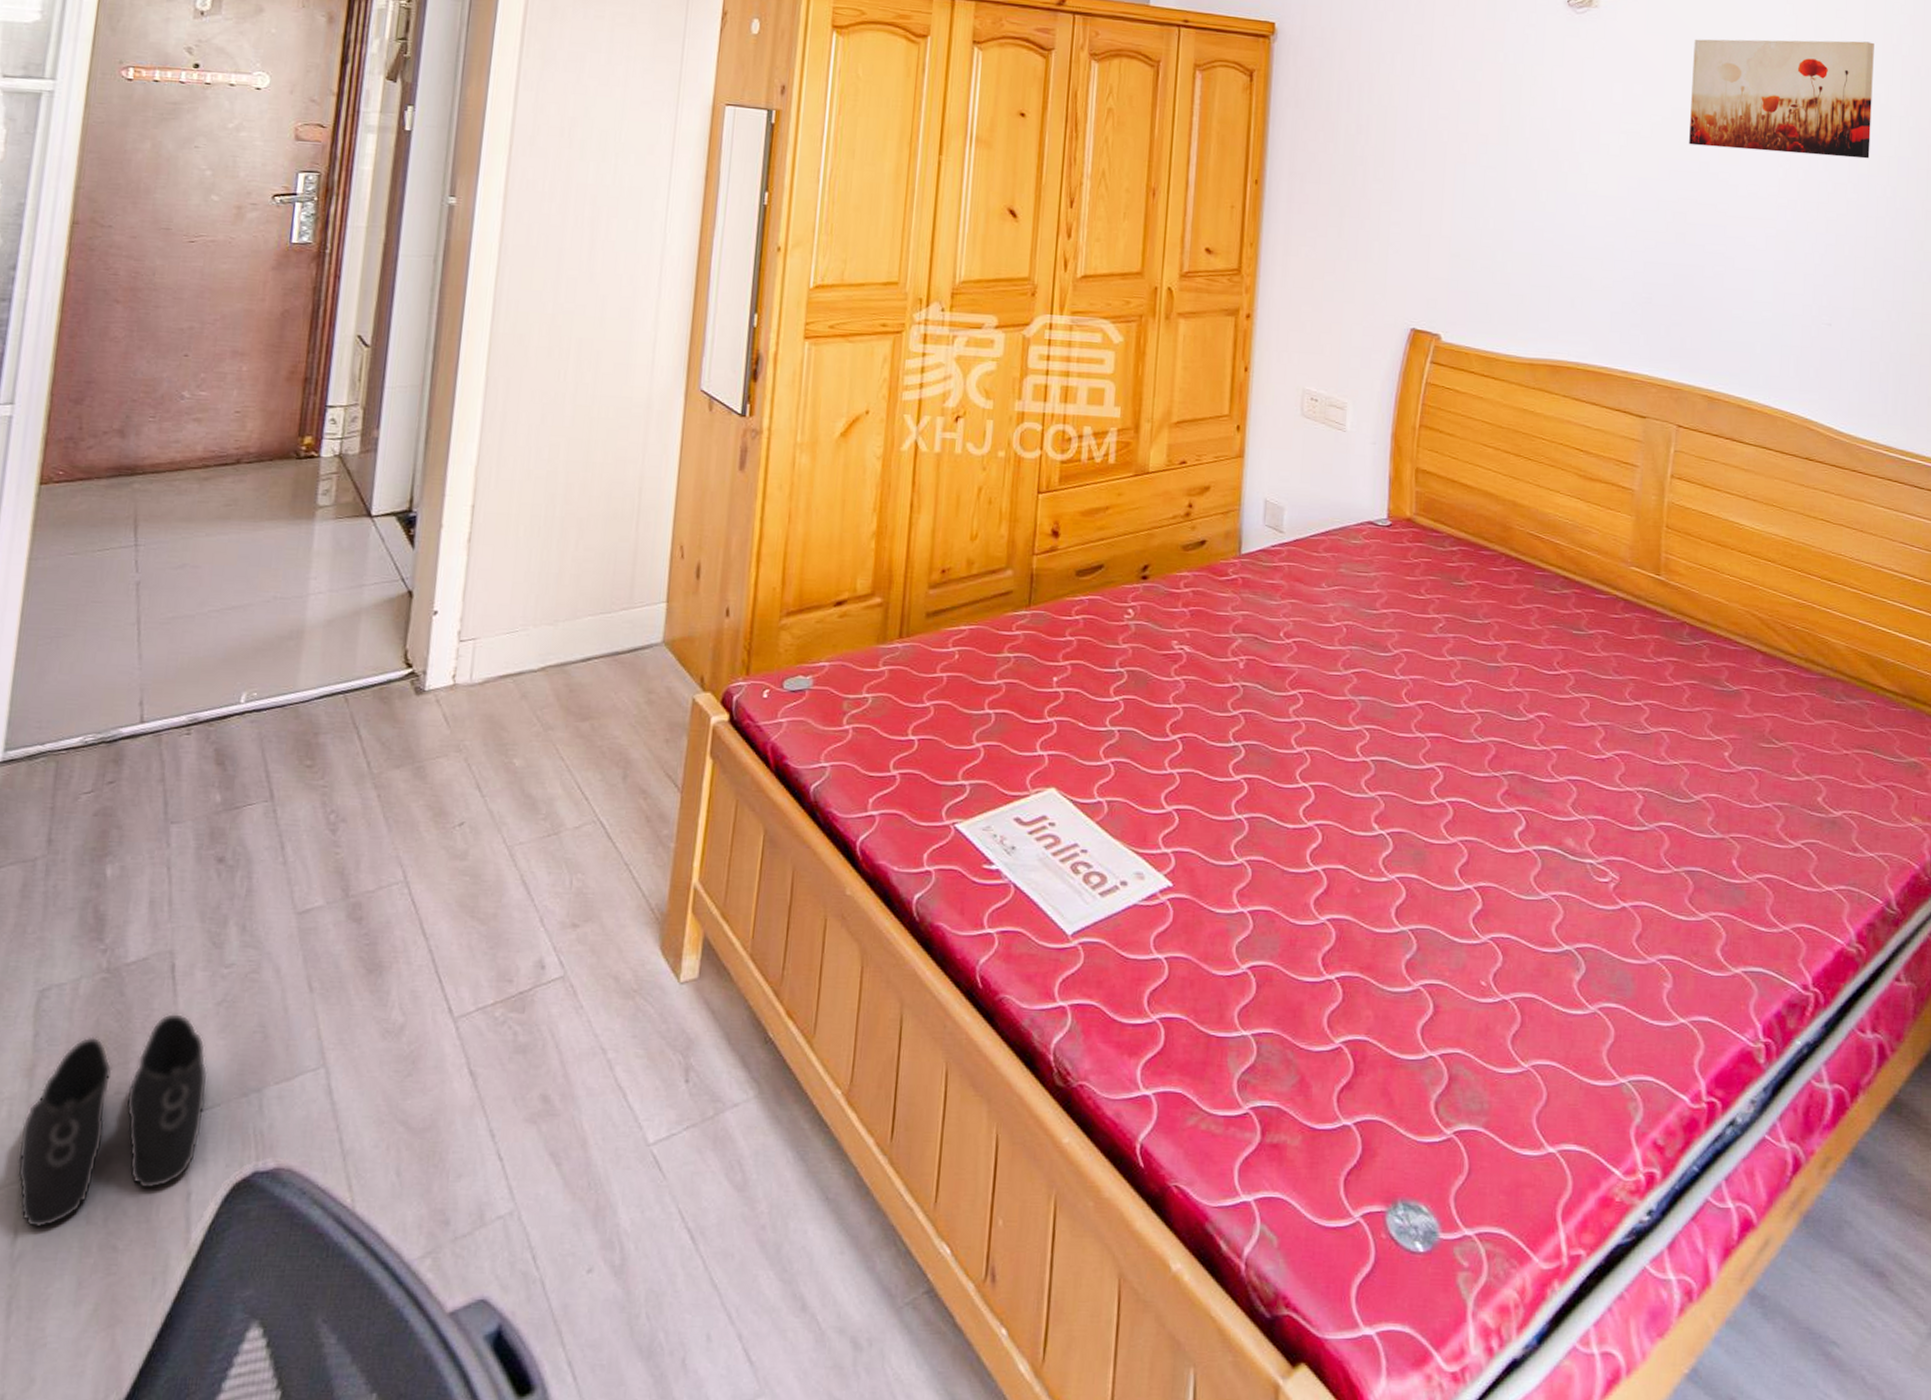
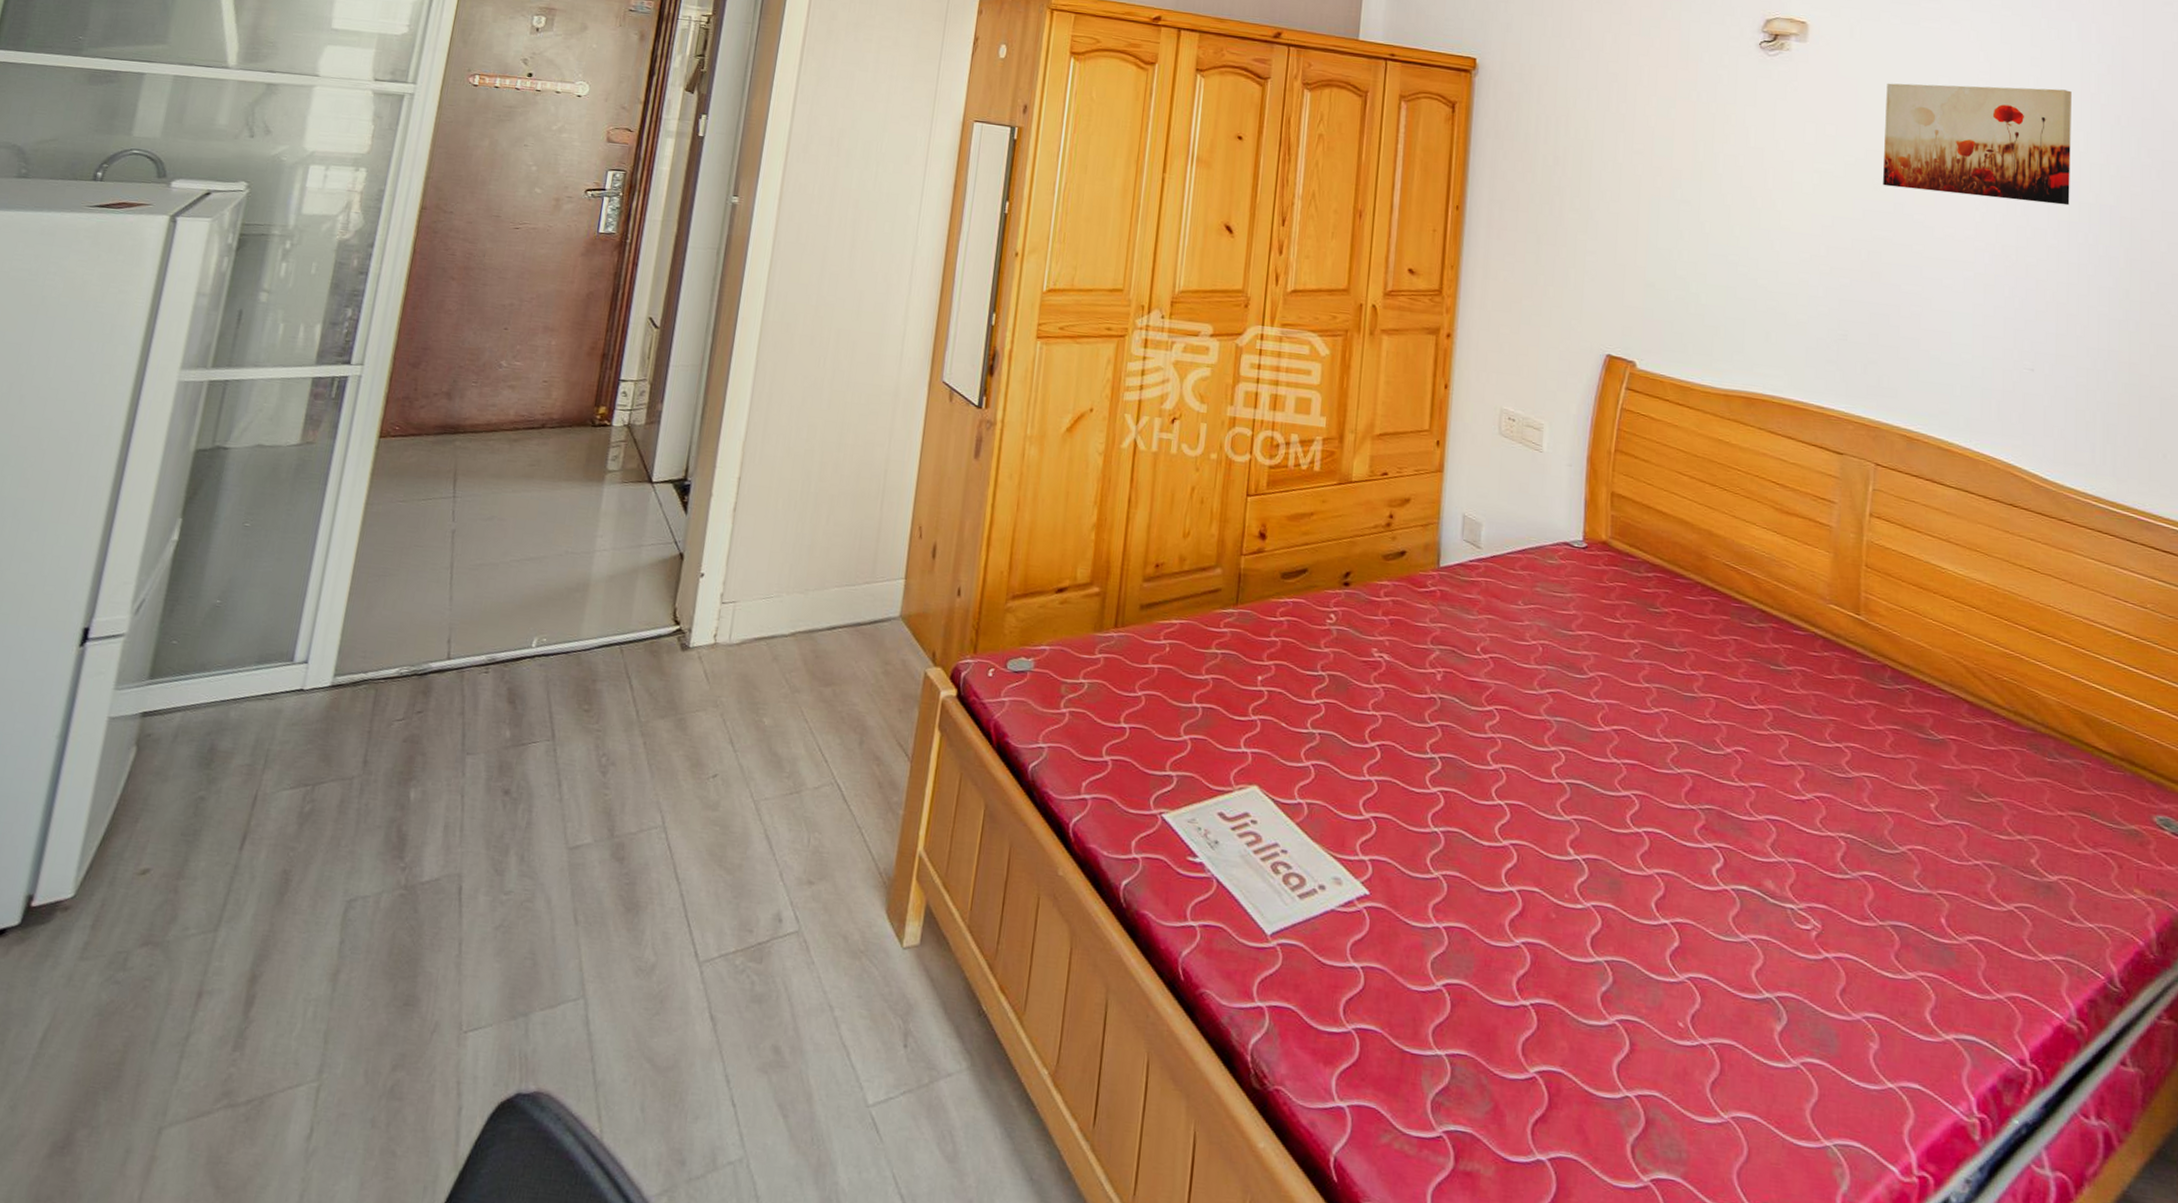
boots: present [17,1012,208,1229] -> none [316,932,484,1127]

